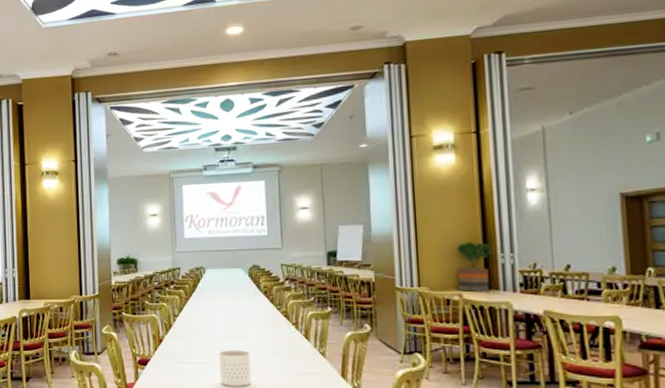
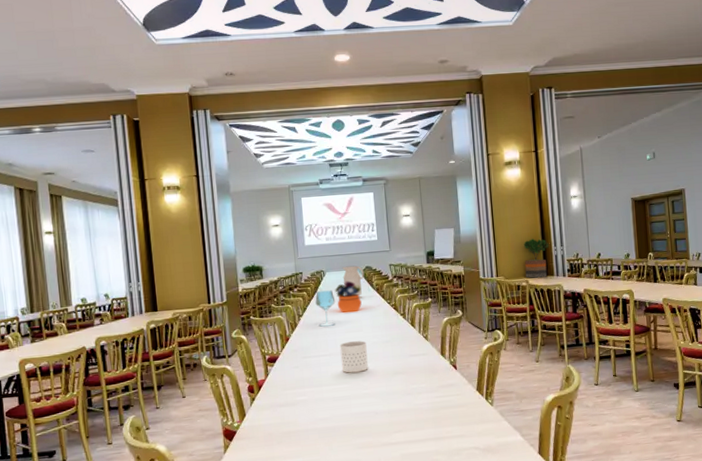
wine glass: none [193,289,216,331] -> present [315,290,336,328]
flower arrangement: none [215,280,247,317] -> present [334,280,362,313]
water jug: none [225,263,251,302] -> present [342,265,365,299]

